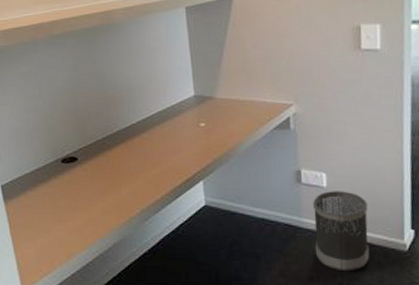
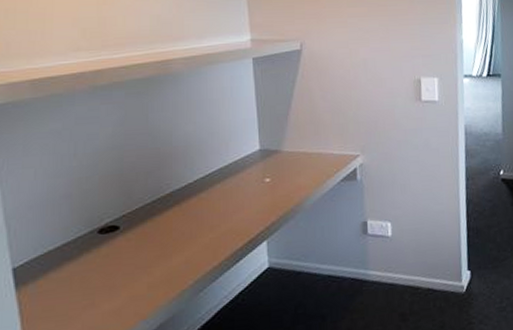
wastebasket: present [313,191,370,272] -> none [379,238,432,322]

